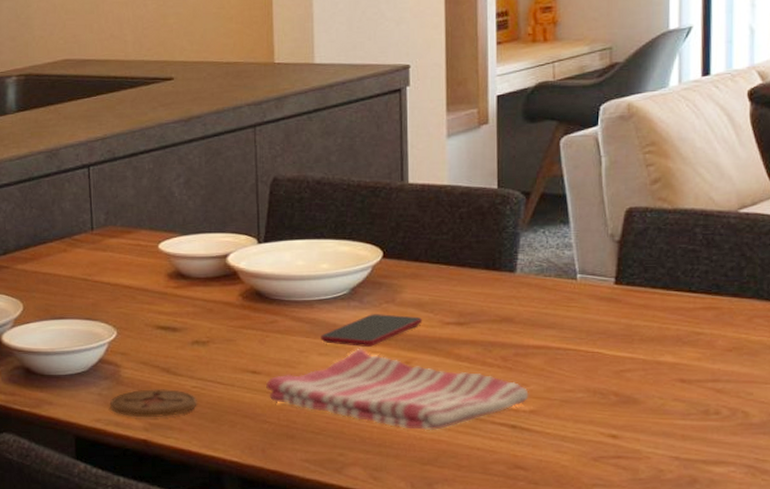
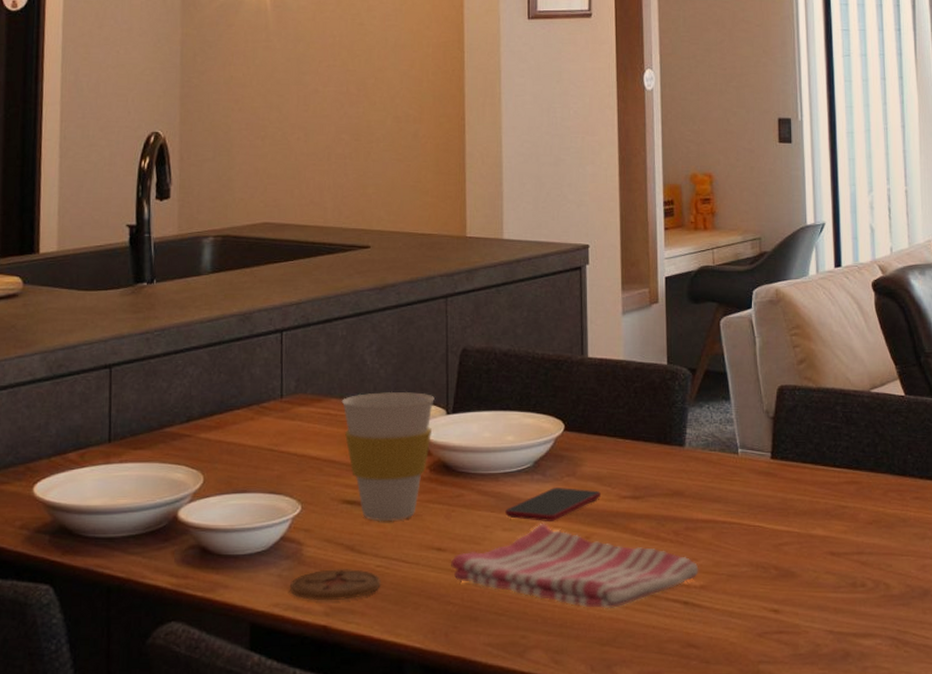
cup: none [151,221,245,346] -> present [341,391,435,522]

